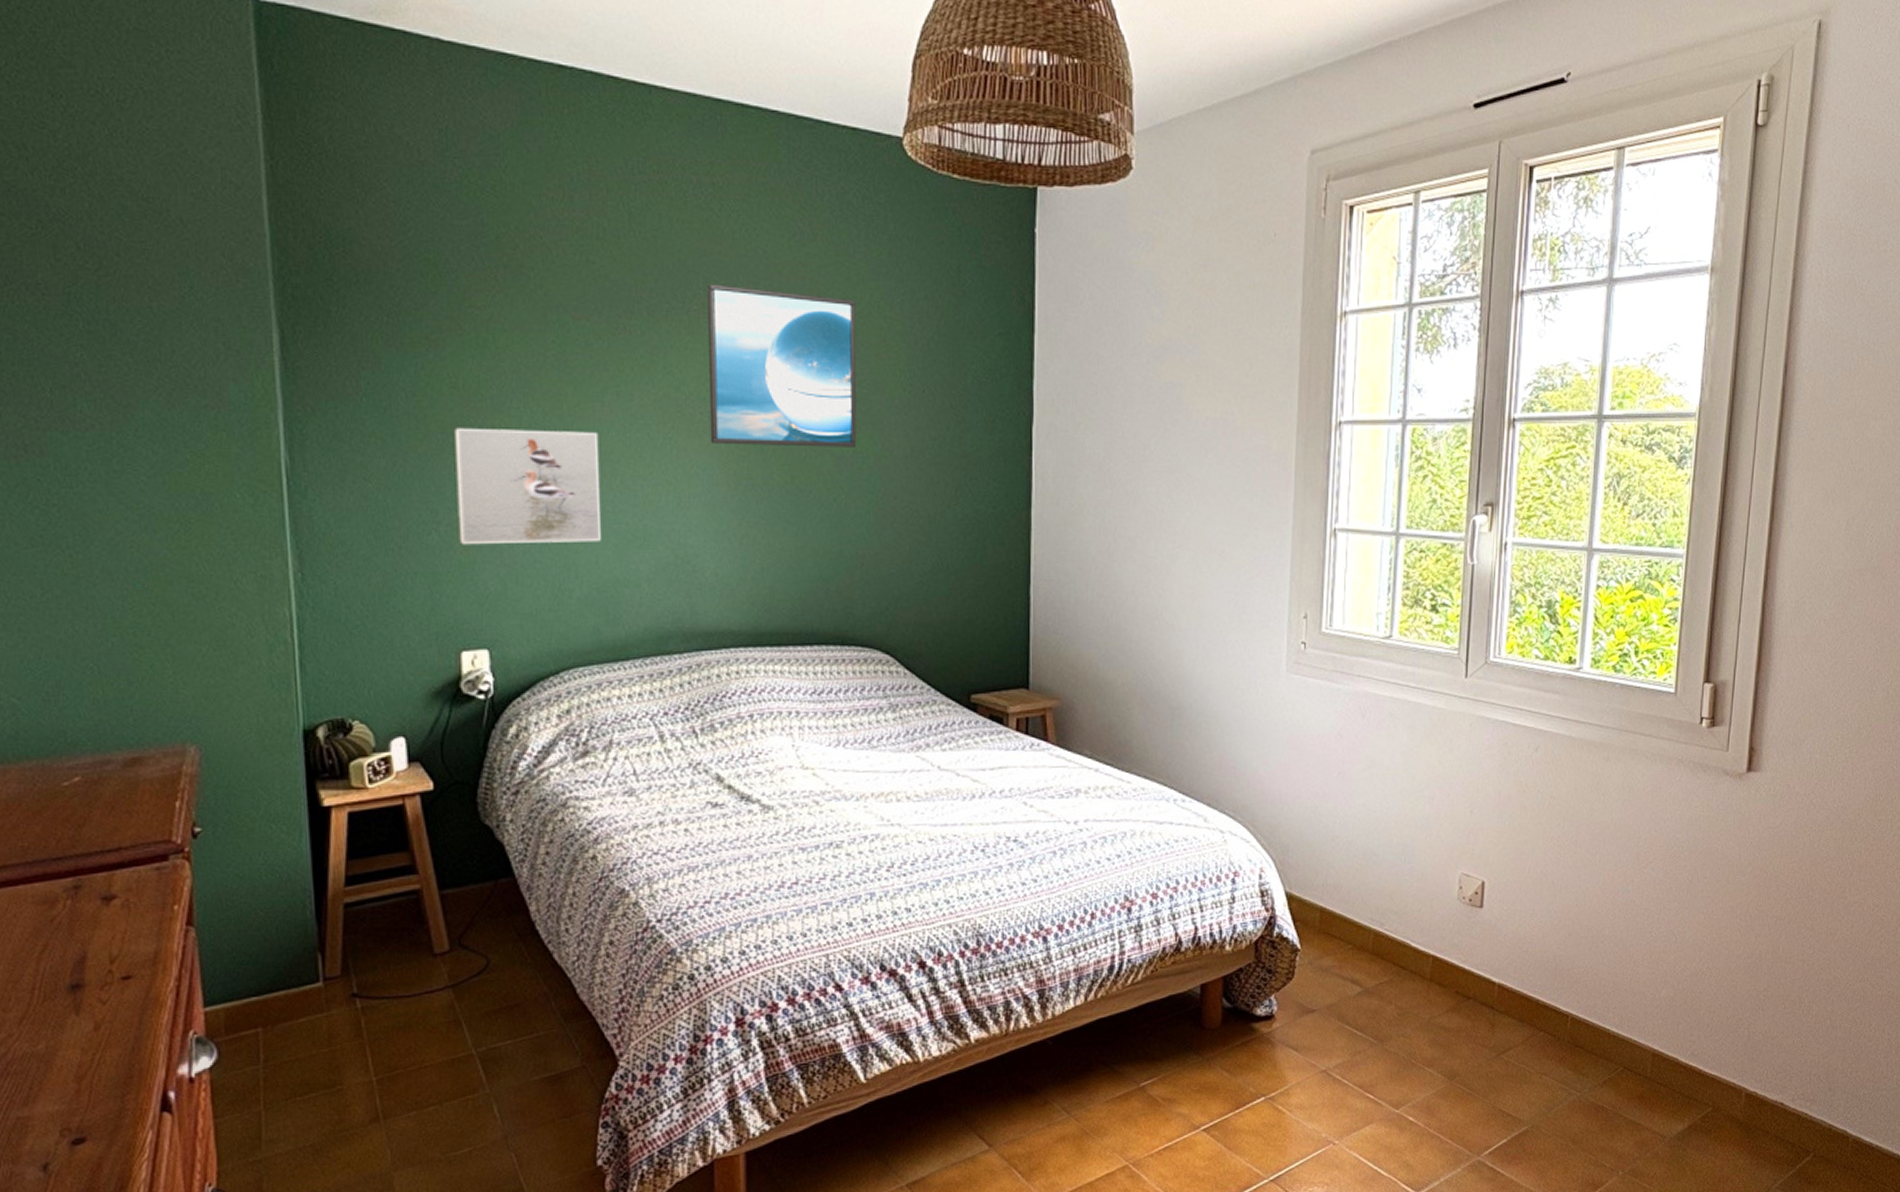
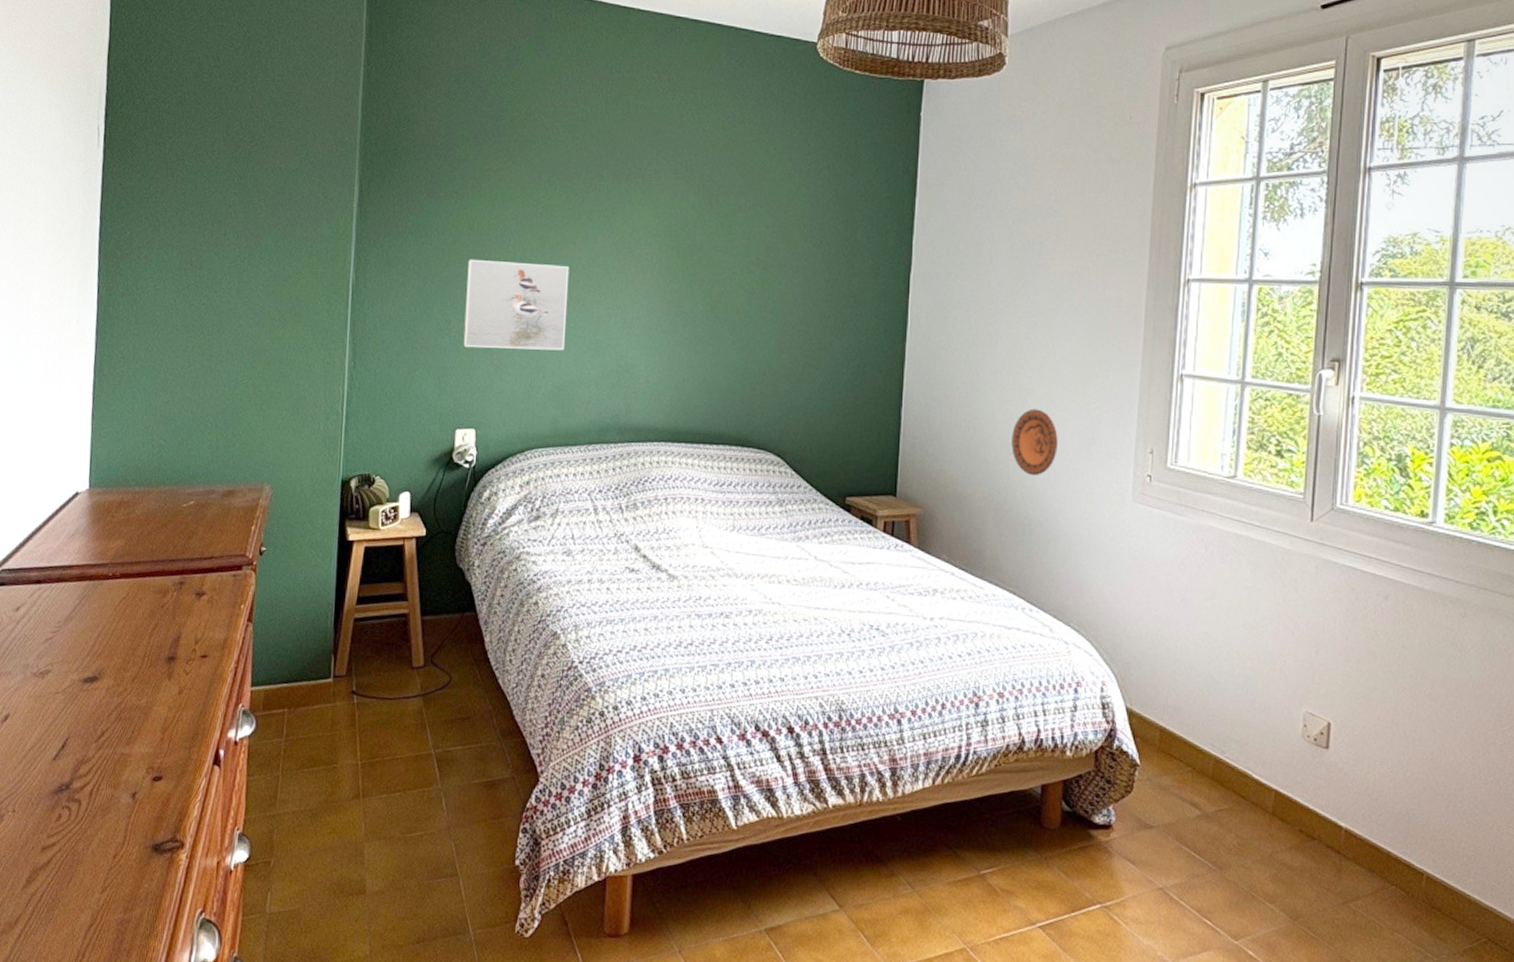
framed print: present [707,284,857,447] -> none [652,155,772,285]
decorative plate: none [1156,577,1206,652] -> present [1011,409,1058,475]

